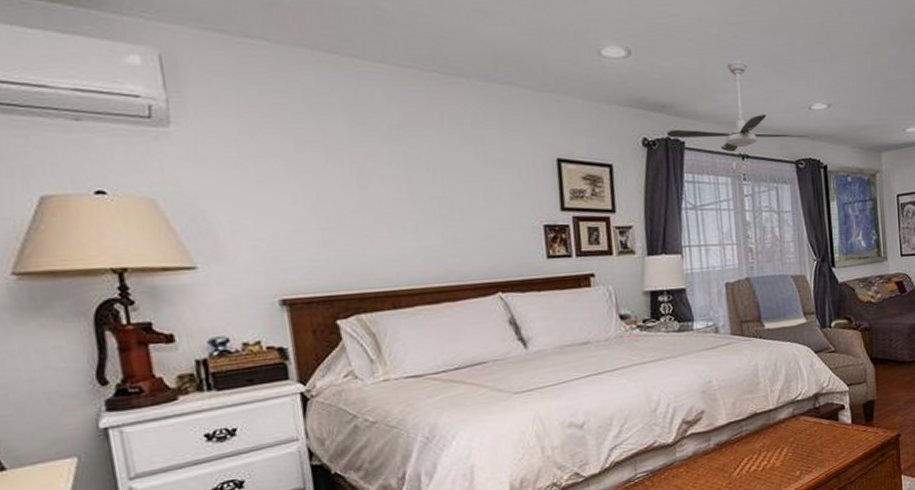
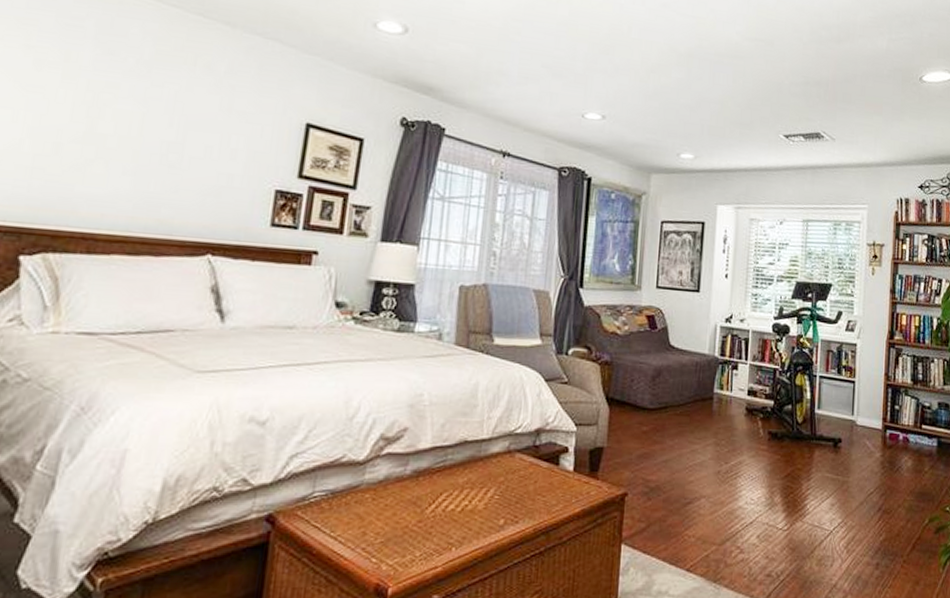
ceiling fan: present [666,61,810,153] -> none [427,56,578,148]

